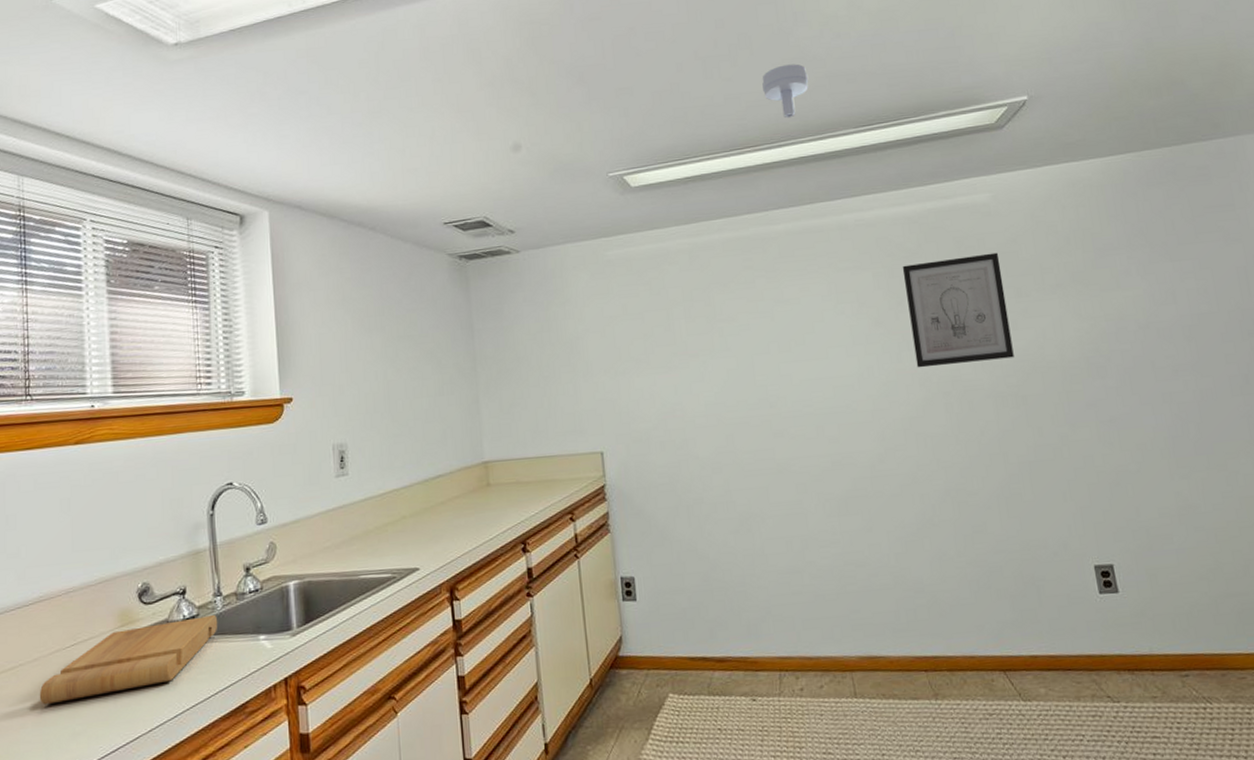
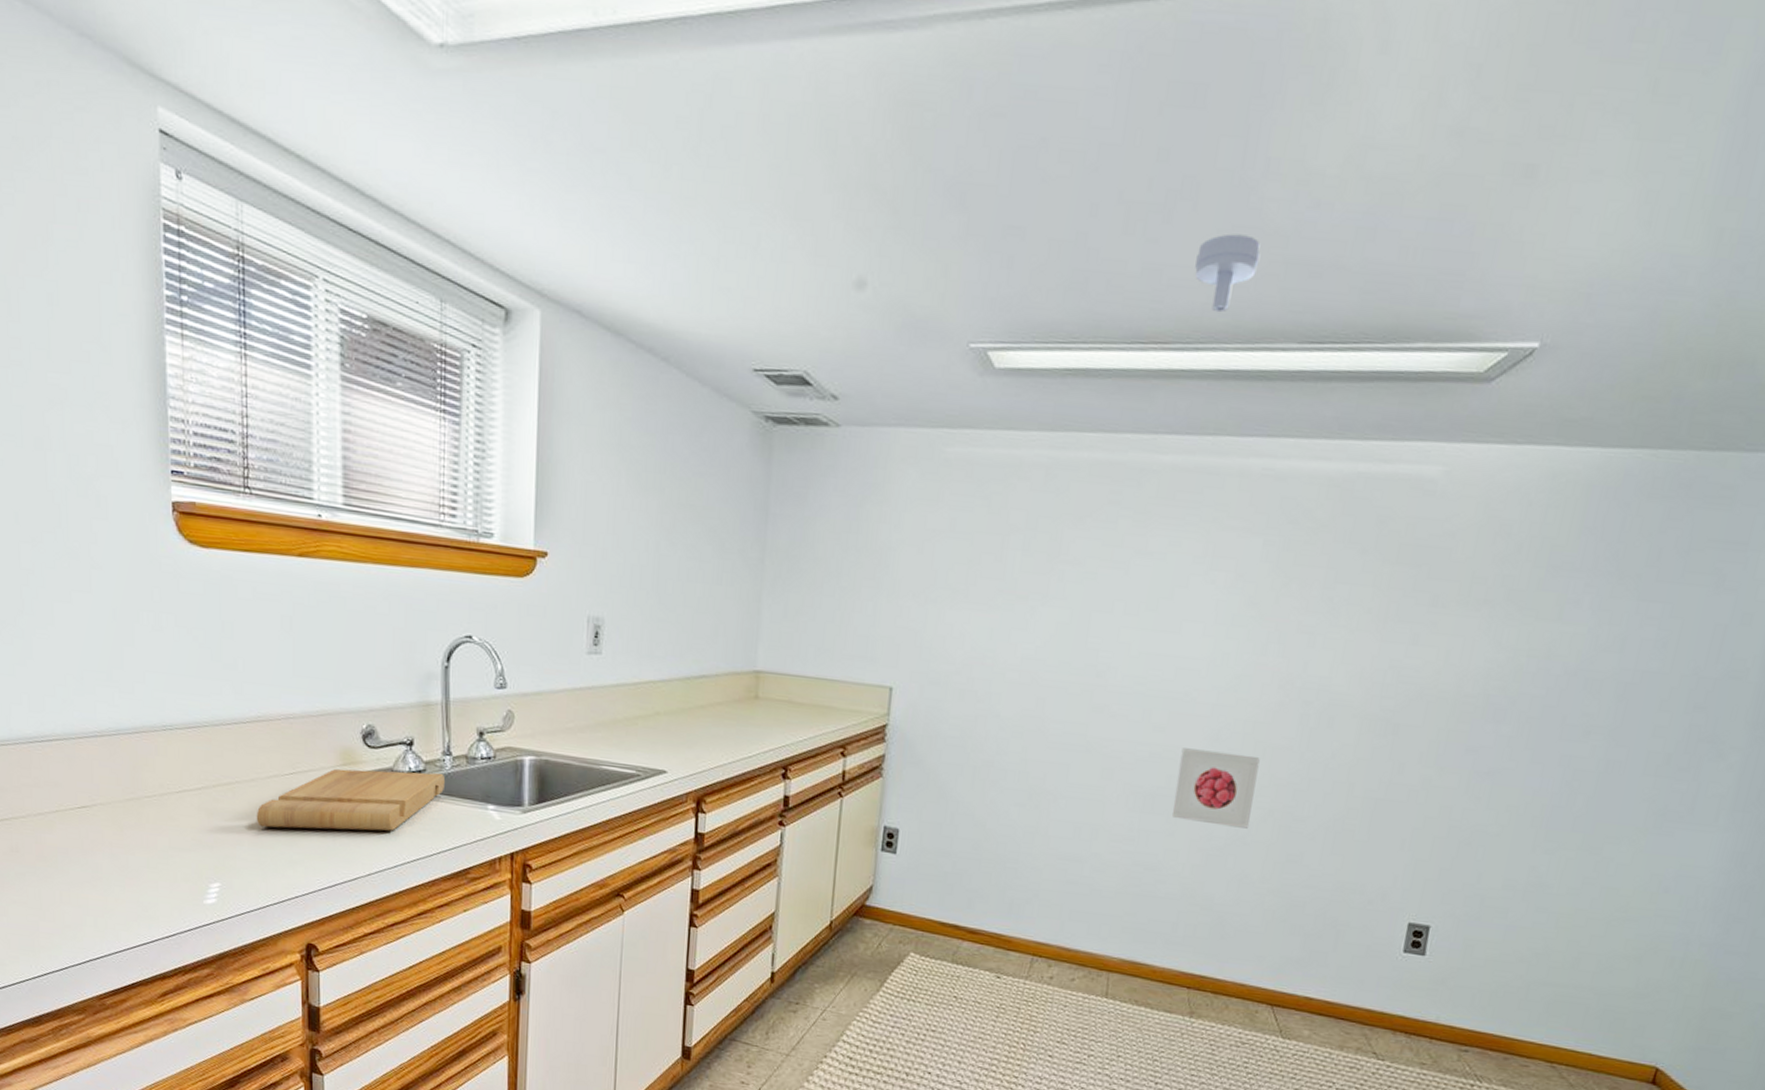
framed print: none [857,447,932,516] -> present [1172,748,1260,829]
wall art: present [902,252,1014,368] -> none [1282,538,1428,678]

